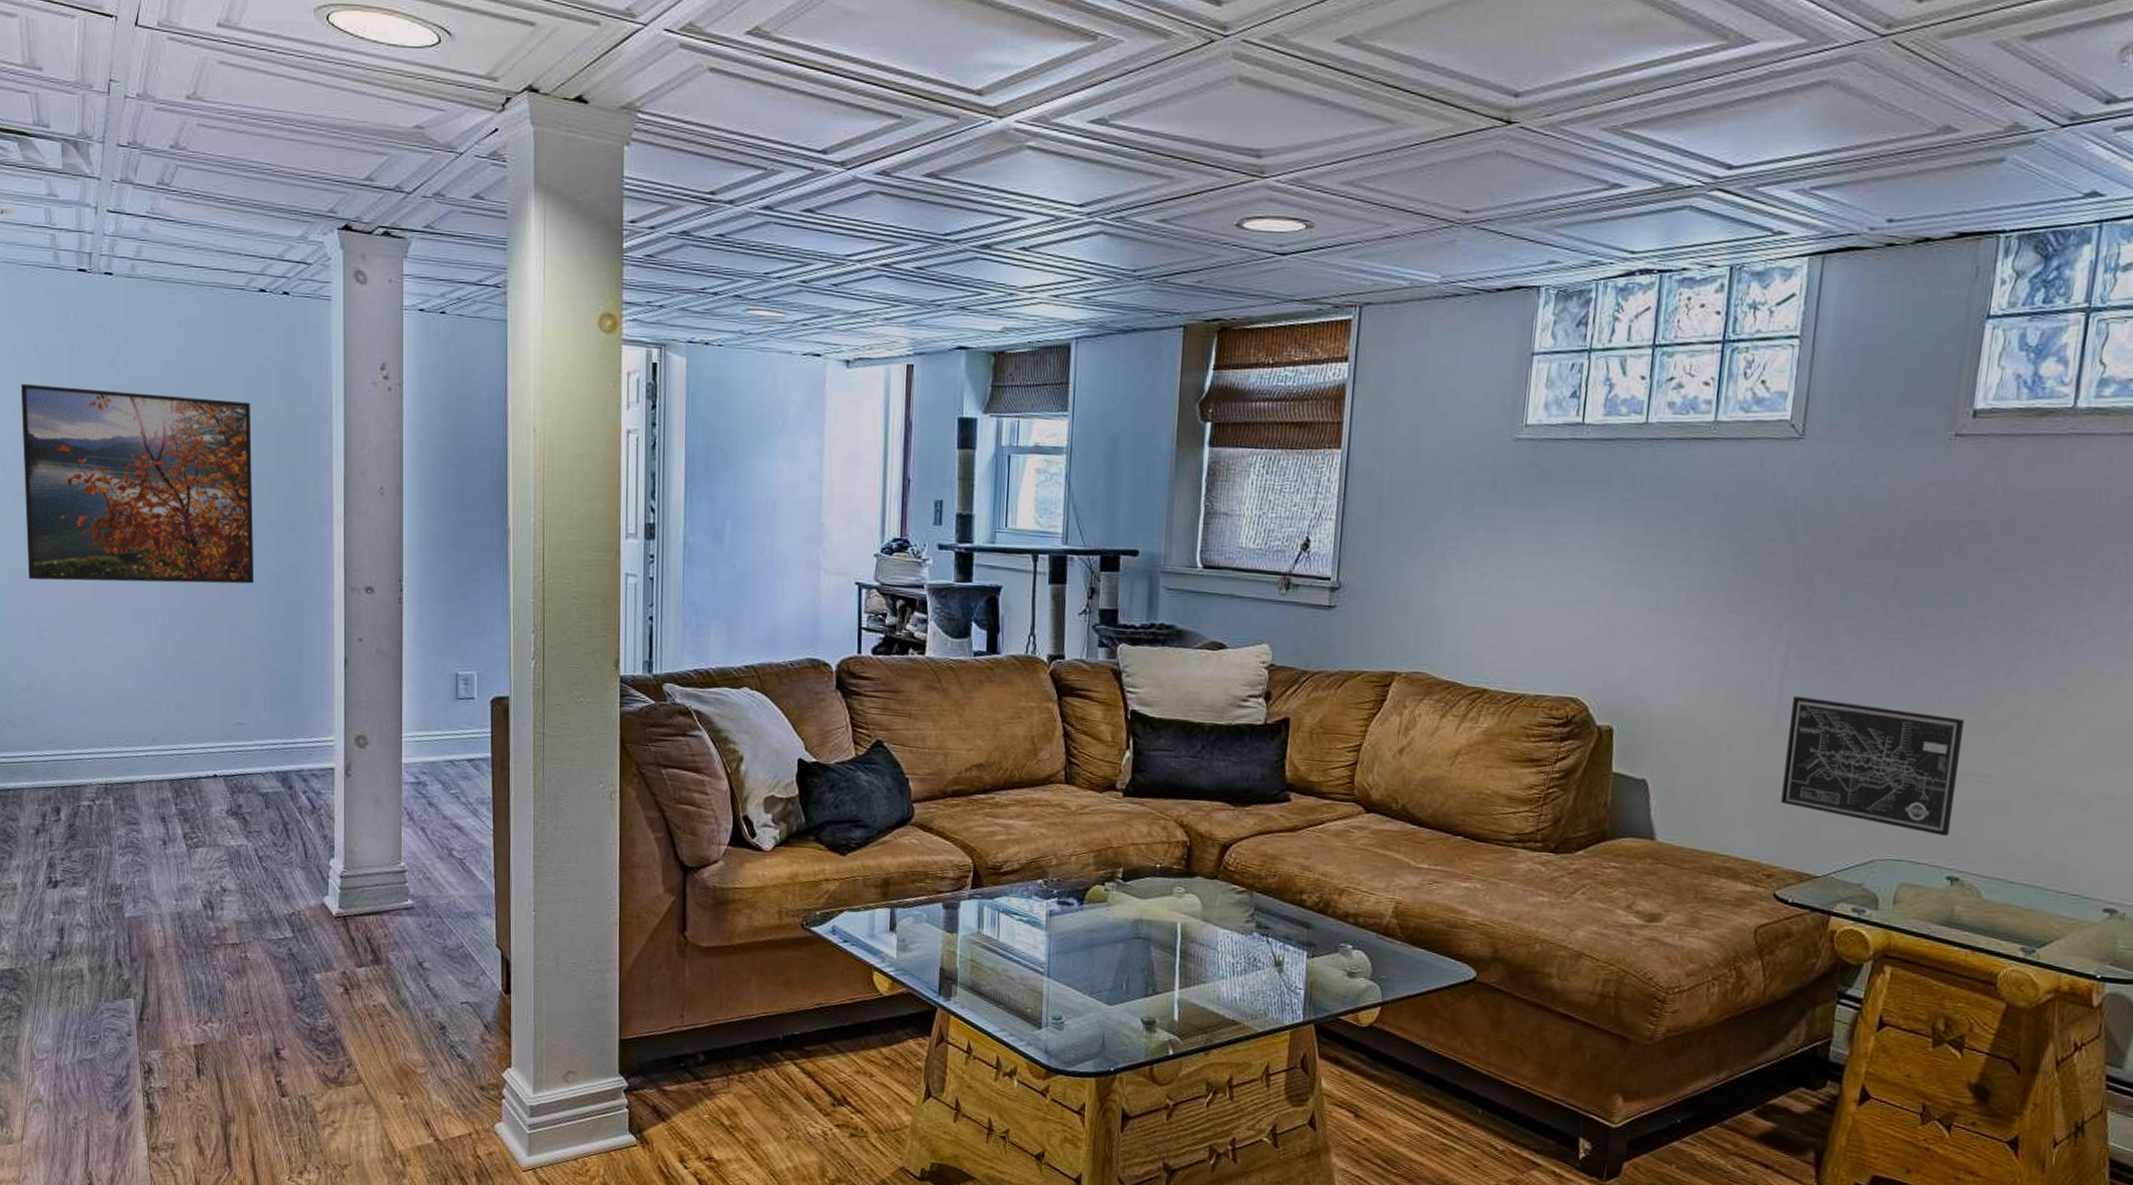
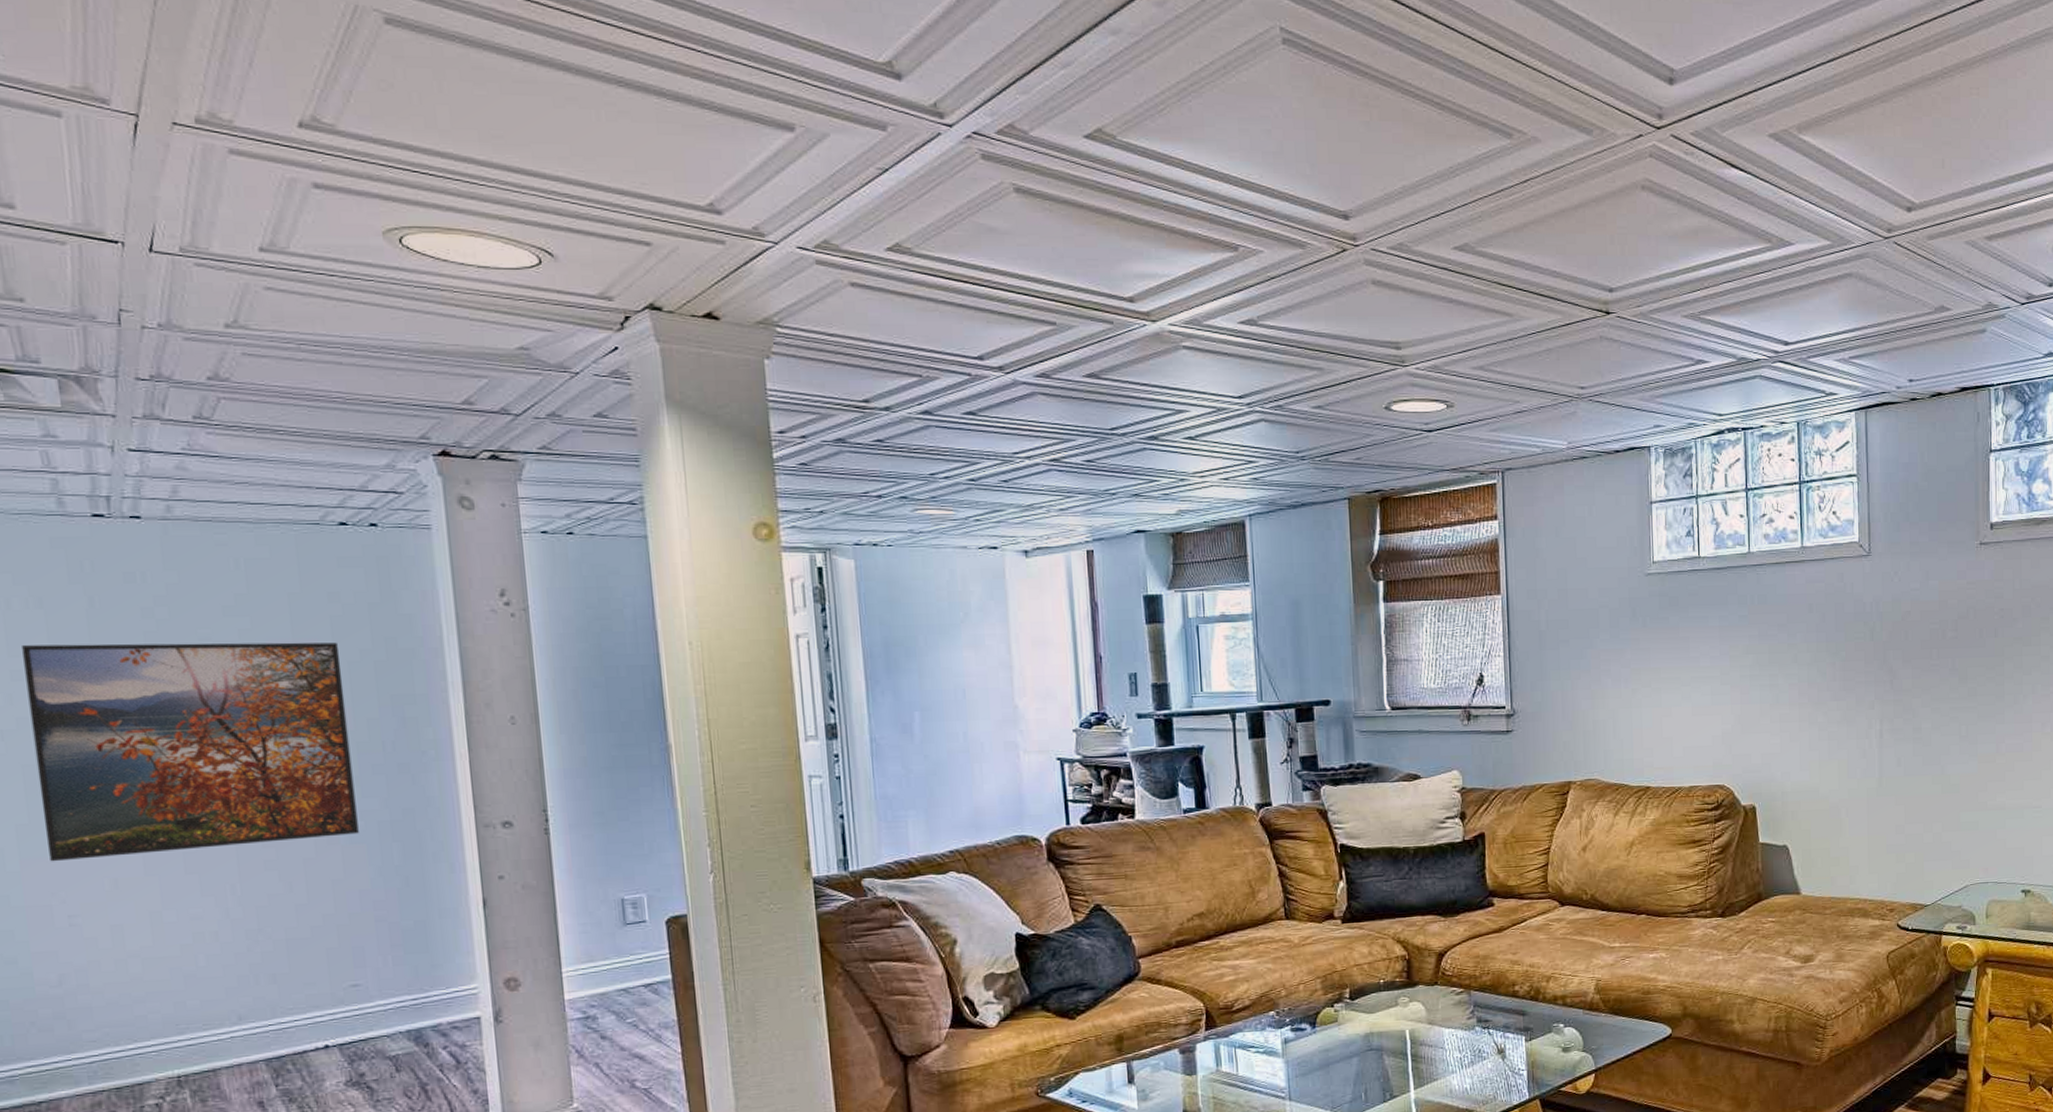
wall art: present [1781,695,1964,836] -> none [1890,761,2019,859]

